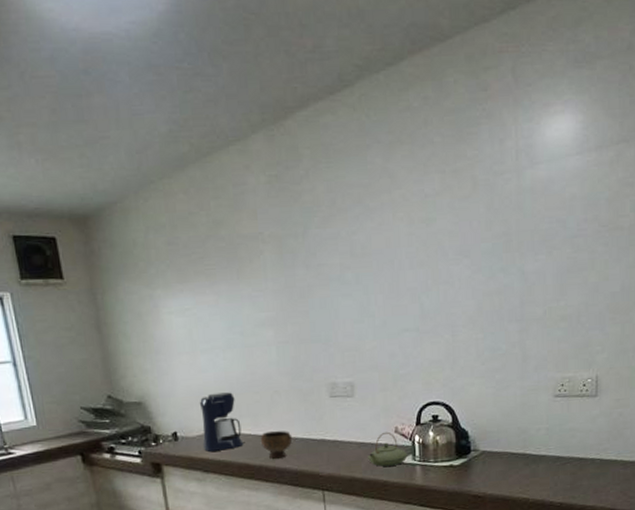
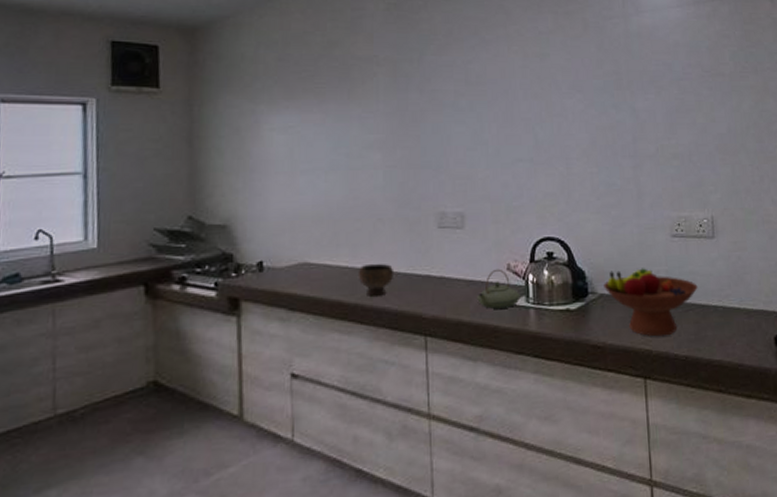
coffee maker: present [199,392,244,452] -> none [291,218,339,286]
fruit bowl: none [486,426,577,487] -> present [604,268,698,337]

